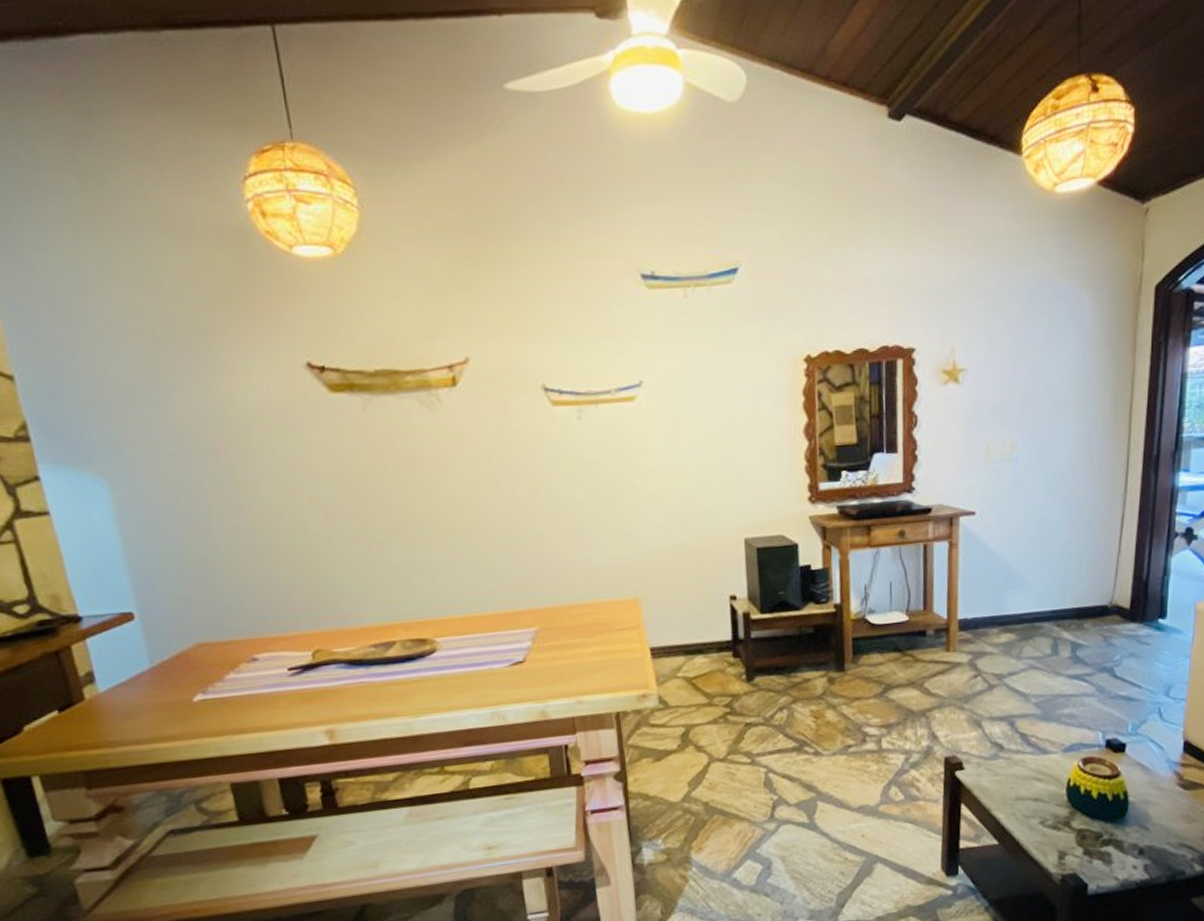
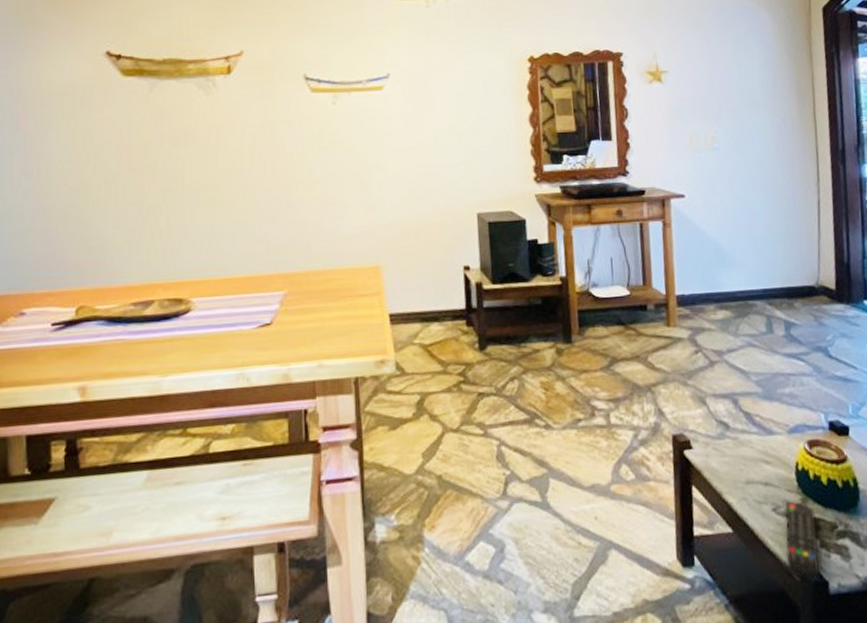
remote control: none [1048,814,1082,884] -> present [785,501,821,582]

